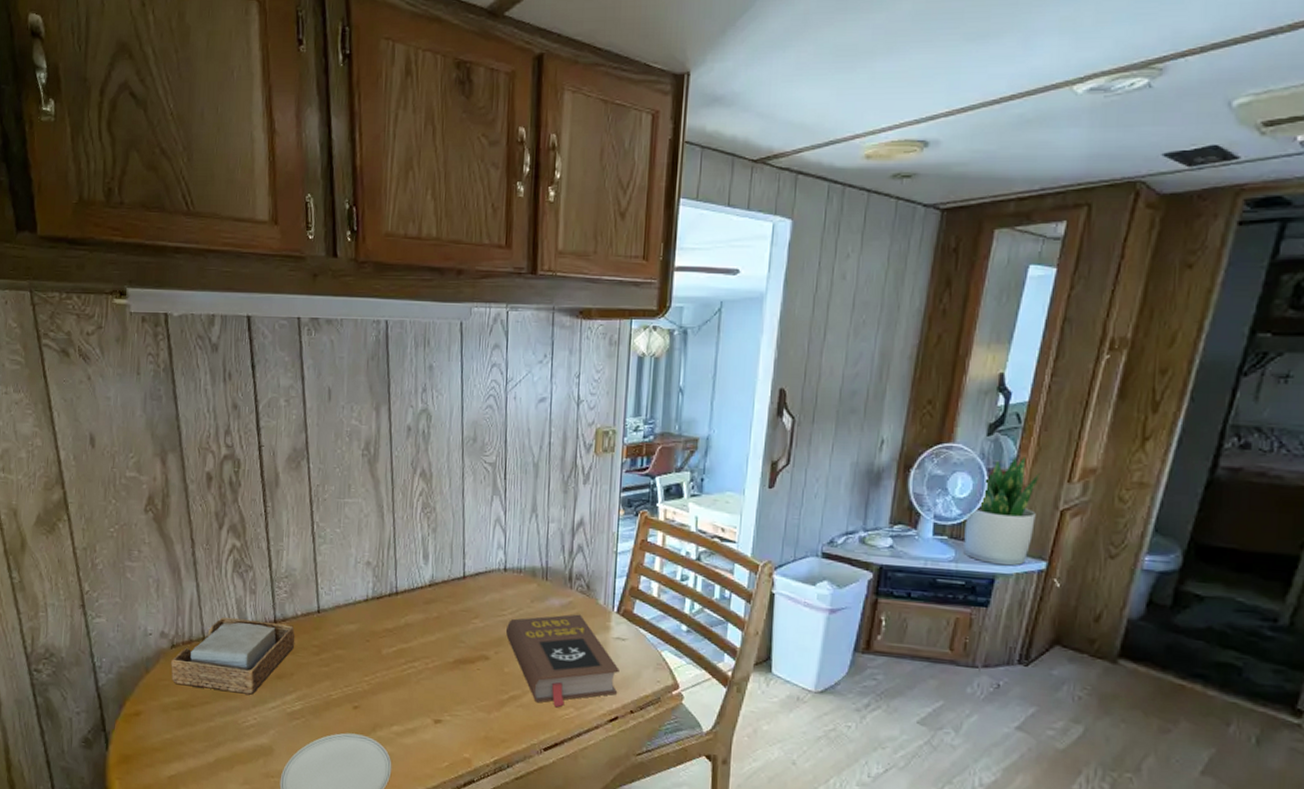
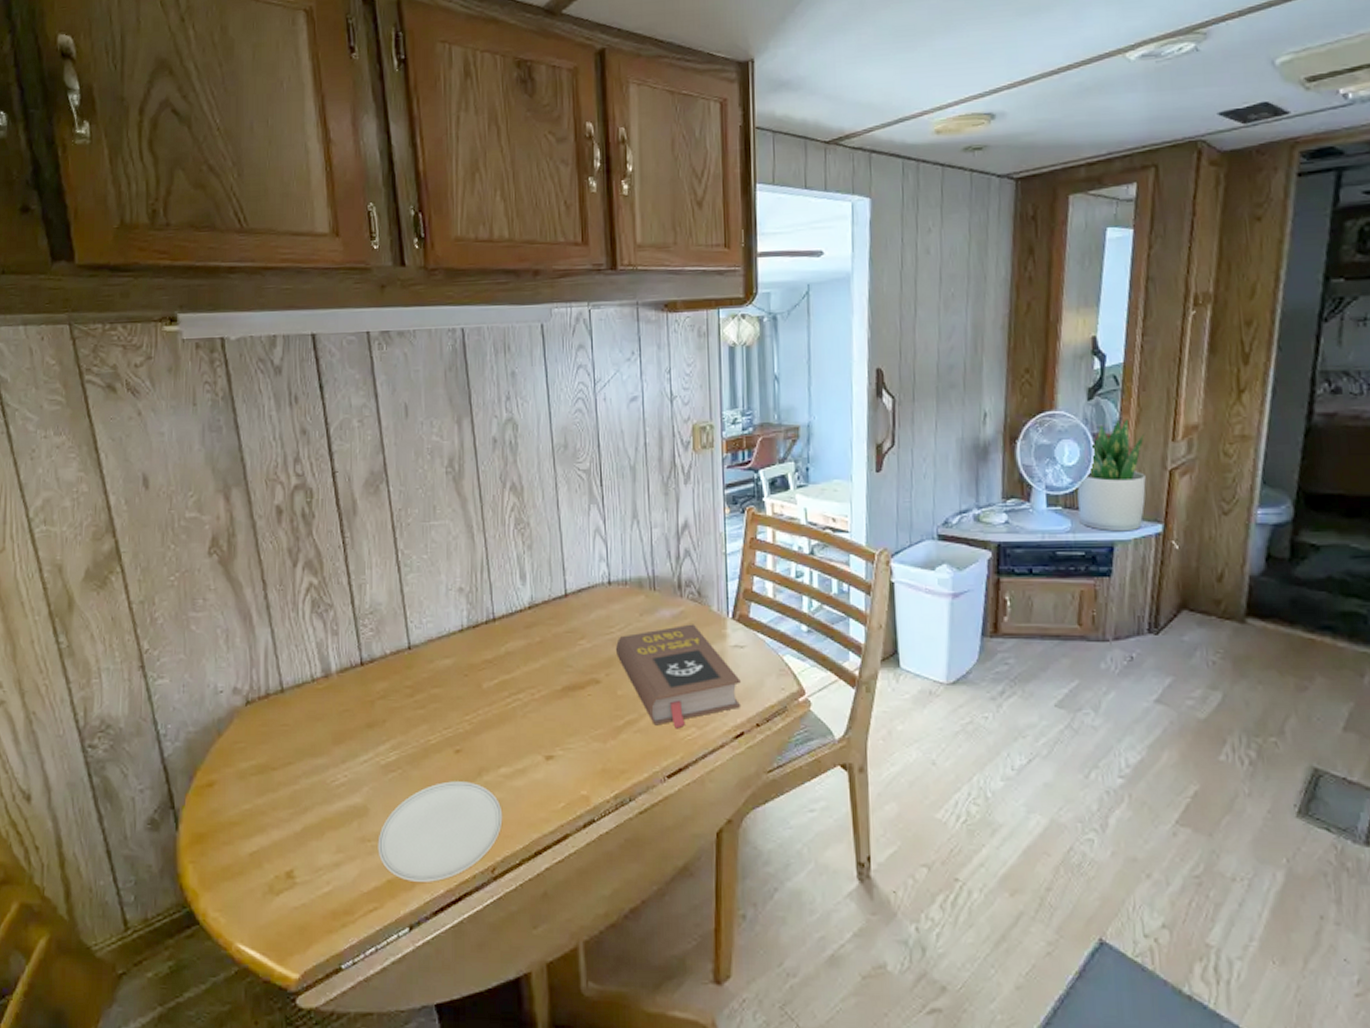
napkin holder: present [171,617,296,695] -> none [246,665,385,749]

